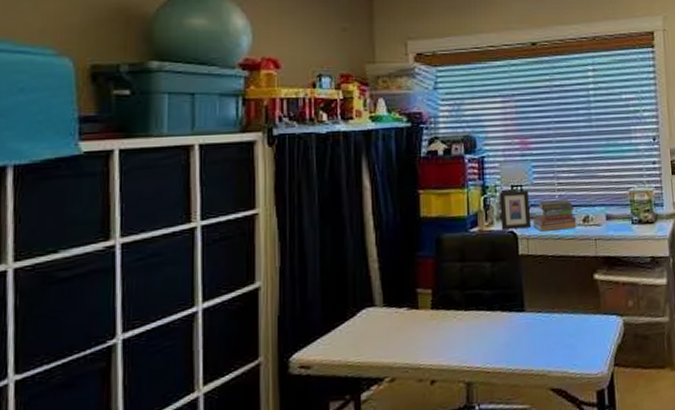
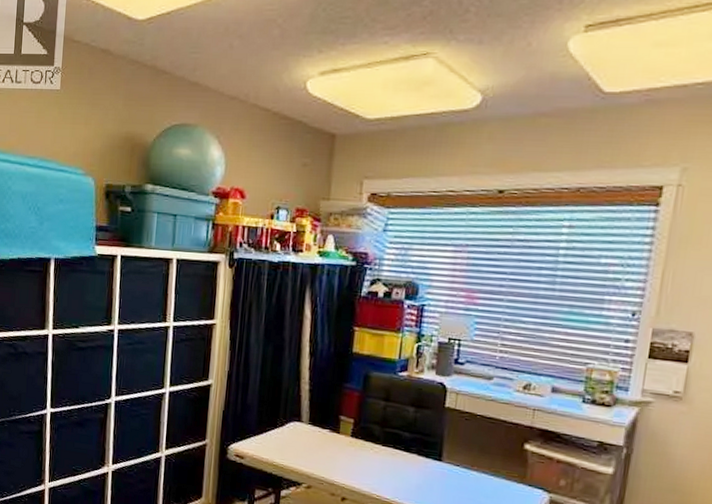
picture frame: present [499,190,532,231] -> none [431,342,467,384]
books: present [532,199,577,232] -> none [465,359,516,394]

